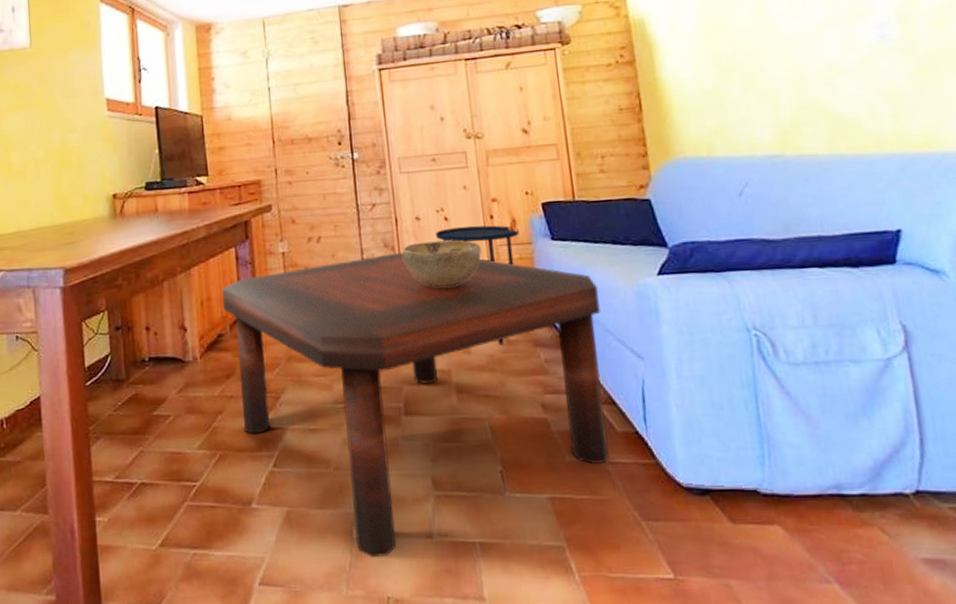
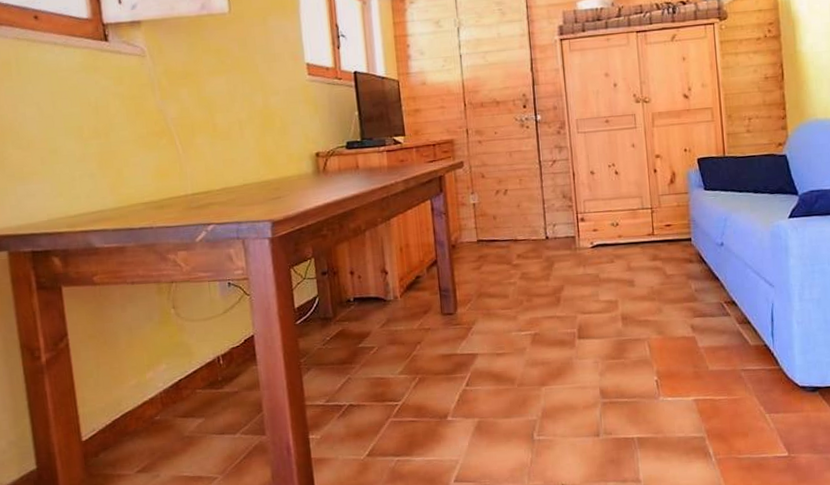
coffee table: present [222,253,609,558] -> none [419,203,743,455]
decorative bowl: present [402,240,482,288] -> none [579,191,646,232]
side table: present [436,225,519,346] -> none [607,178,678,279]

